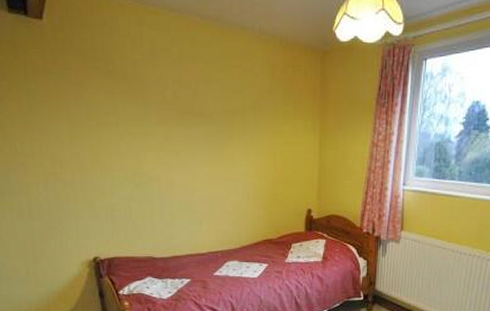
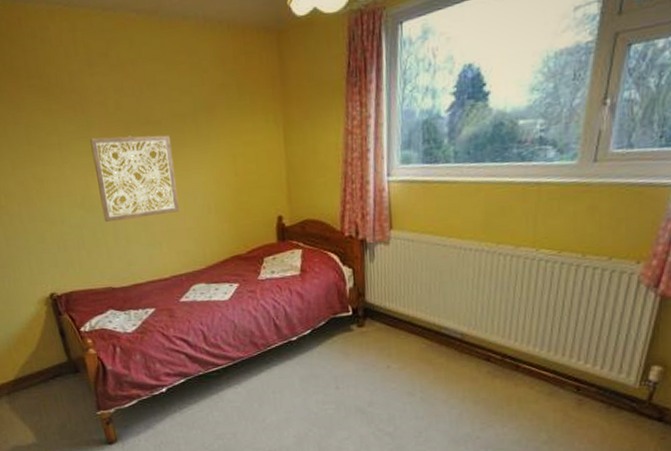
wall art: none [146,121,222,198] -> present [90,134,180,222]

